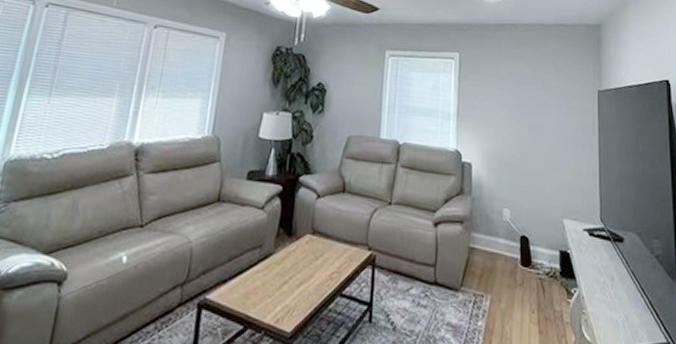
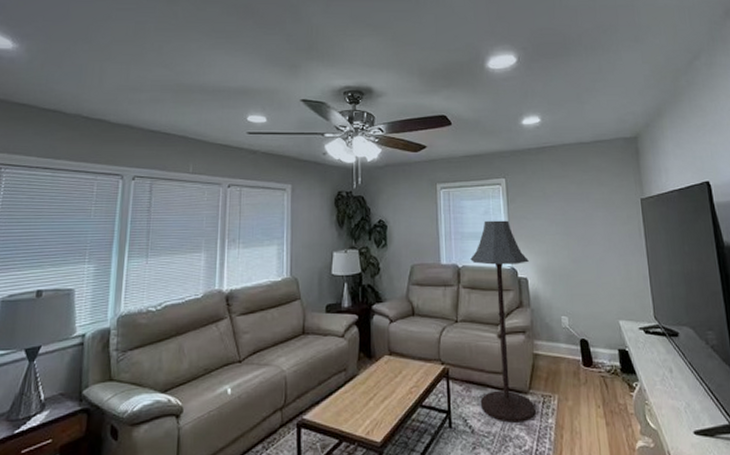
floor lamp: none [405,96,475,323] -> present [470,220,536,423]

